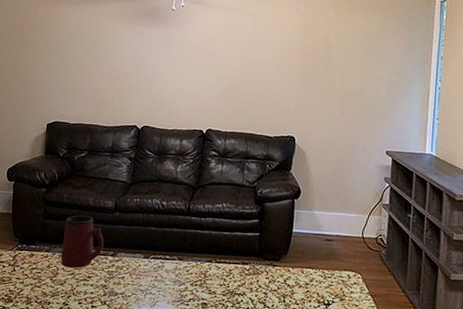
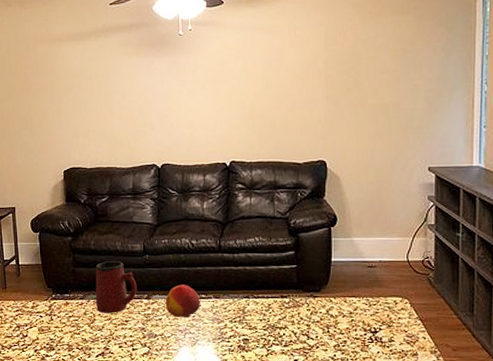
fruit: none [129,244,164,278] -> present [165,284,200,317]

